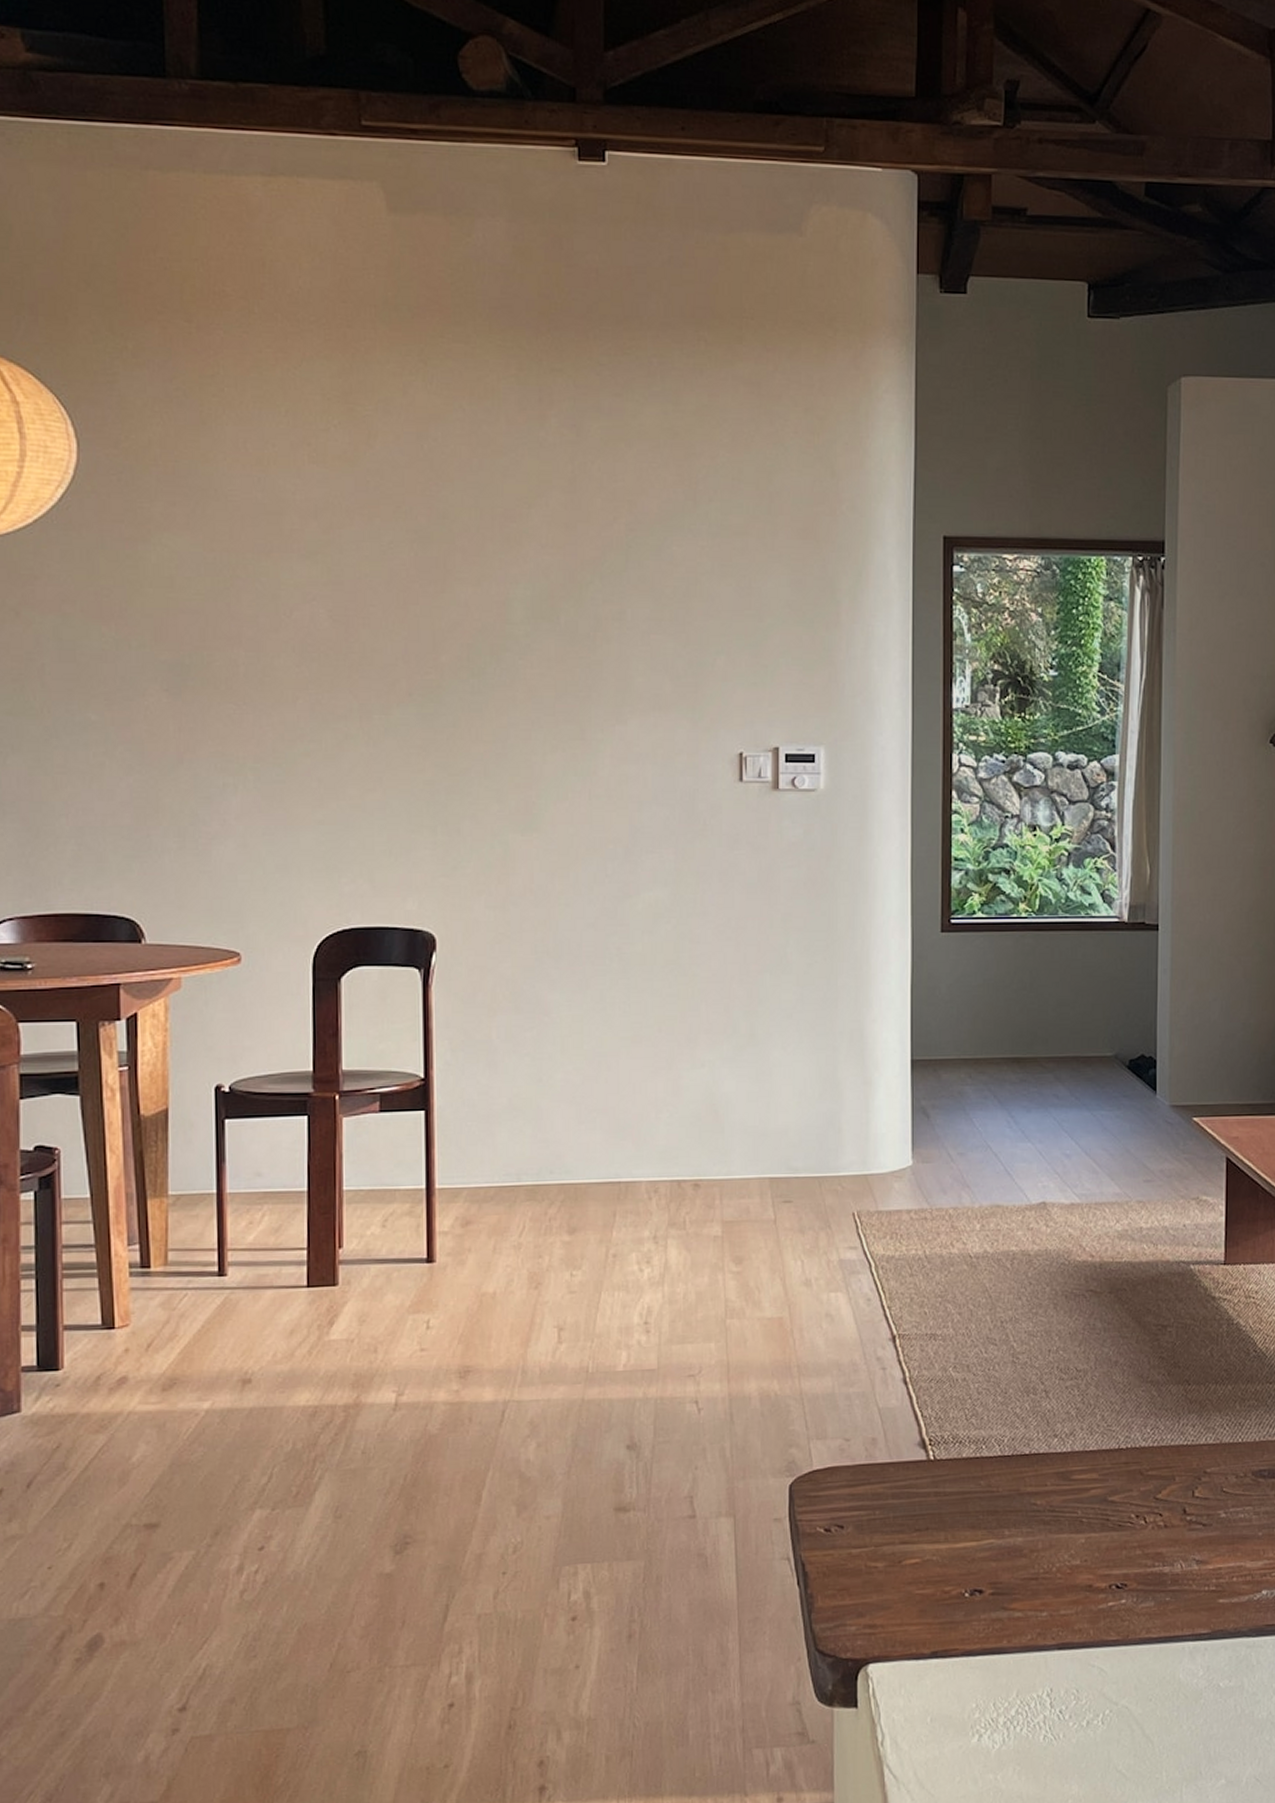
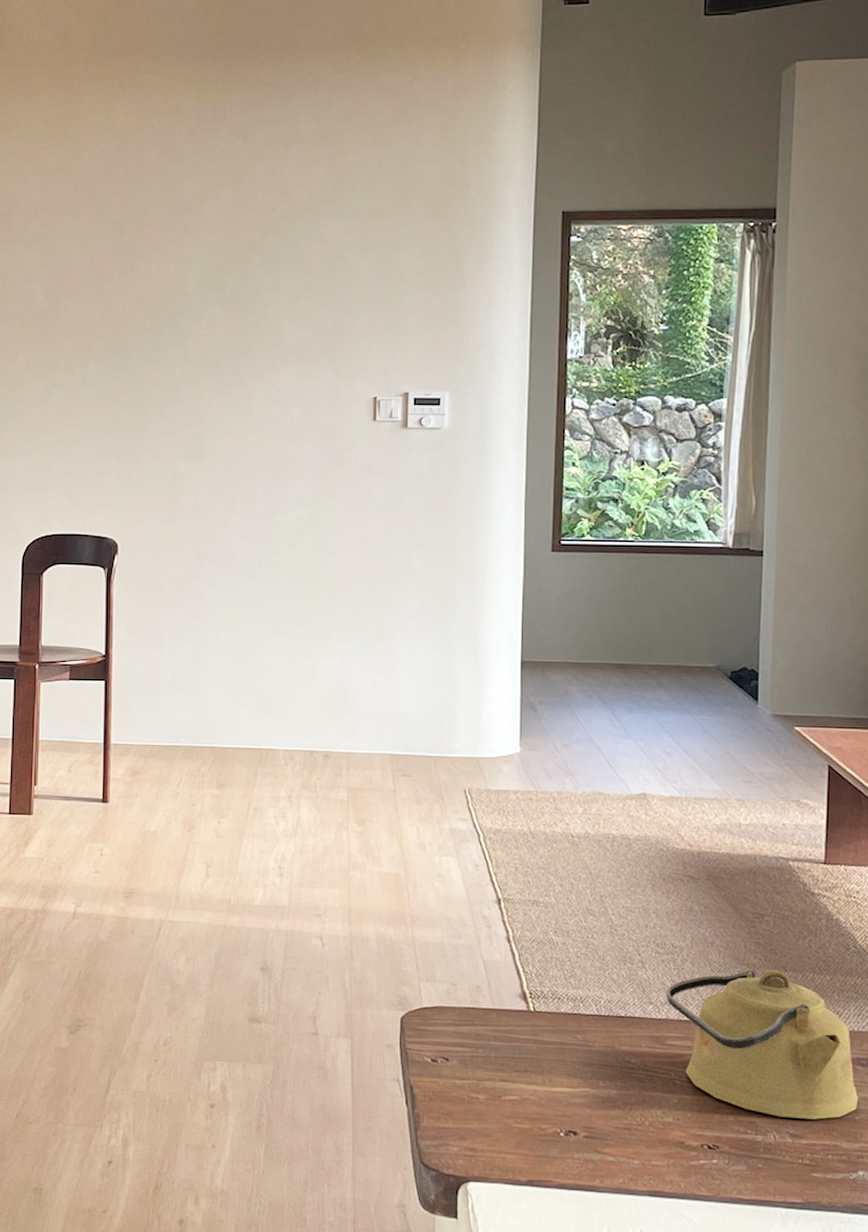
kettle: none [1070,1384,1261,1544] -> present [665,969,859,1120]

